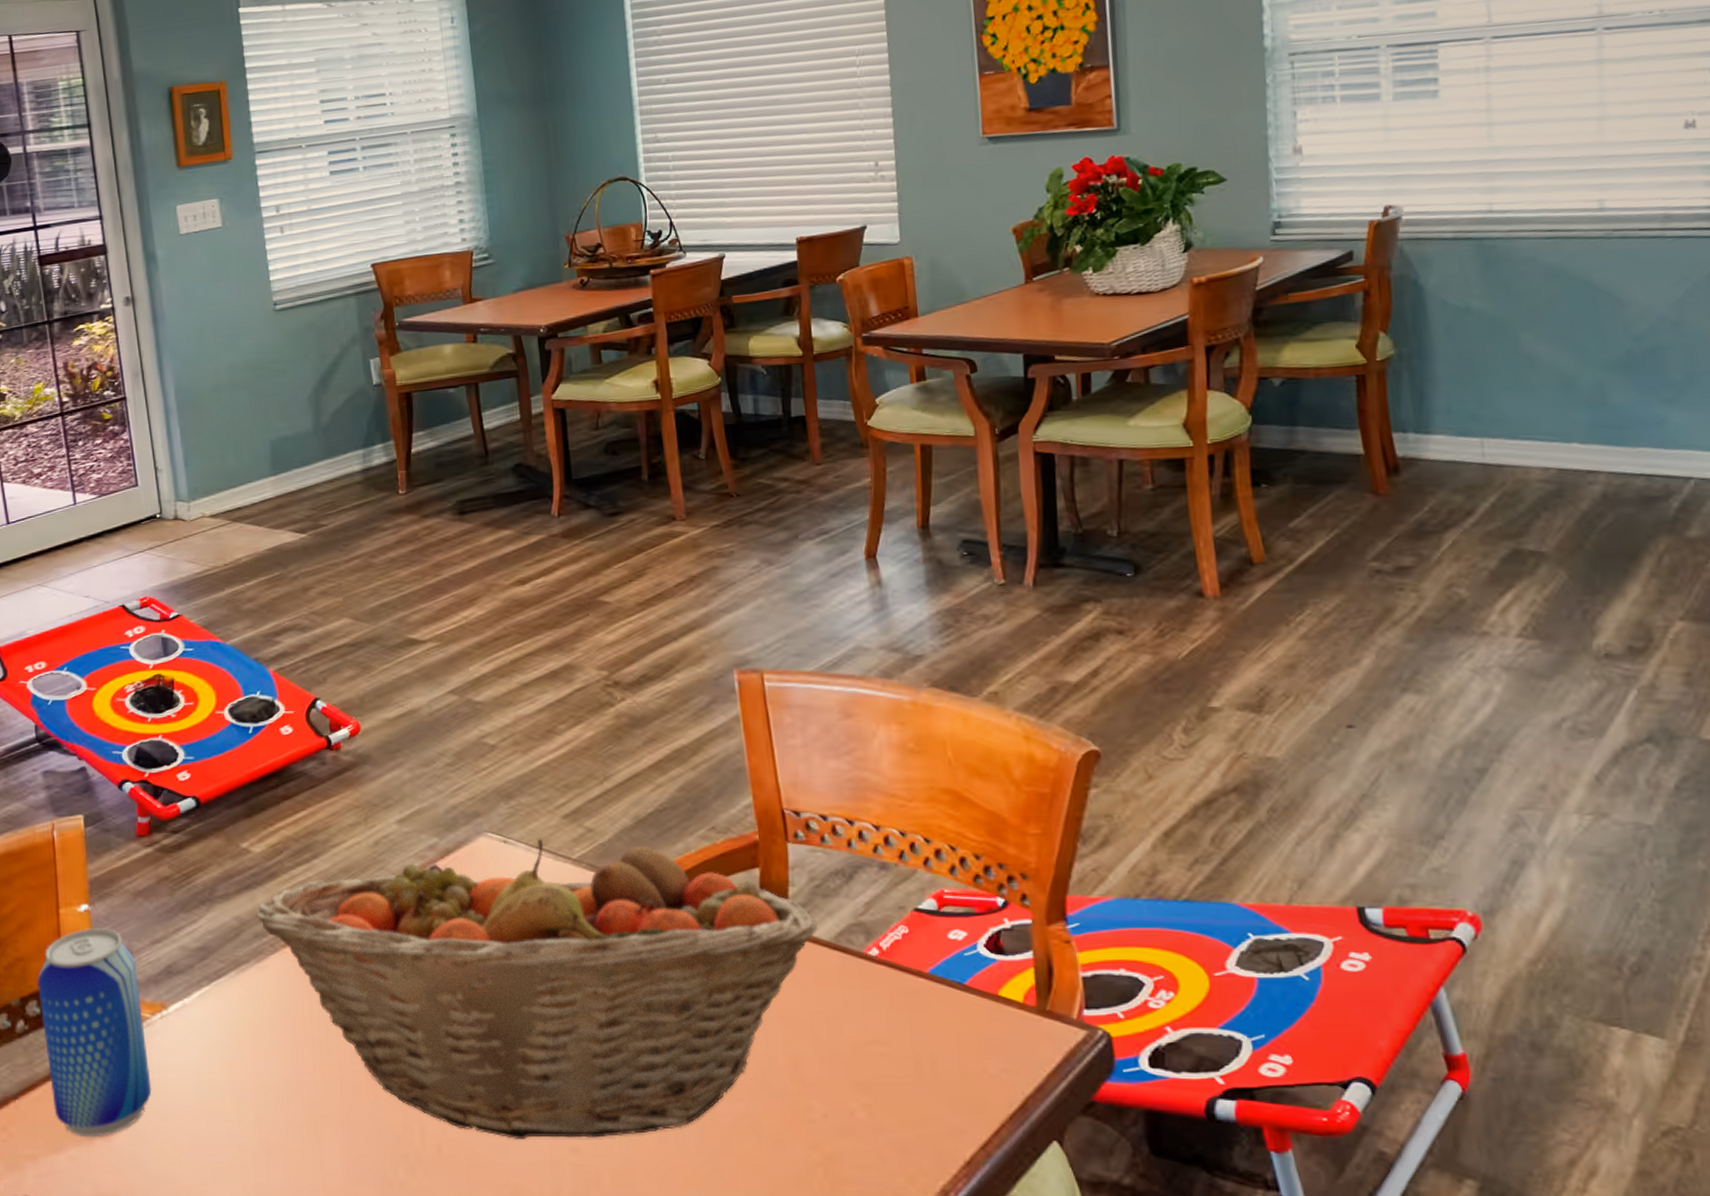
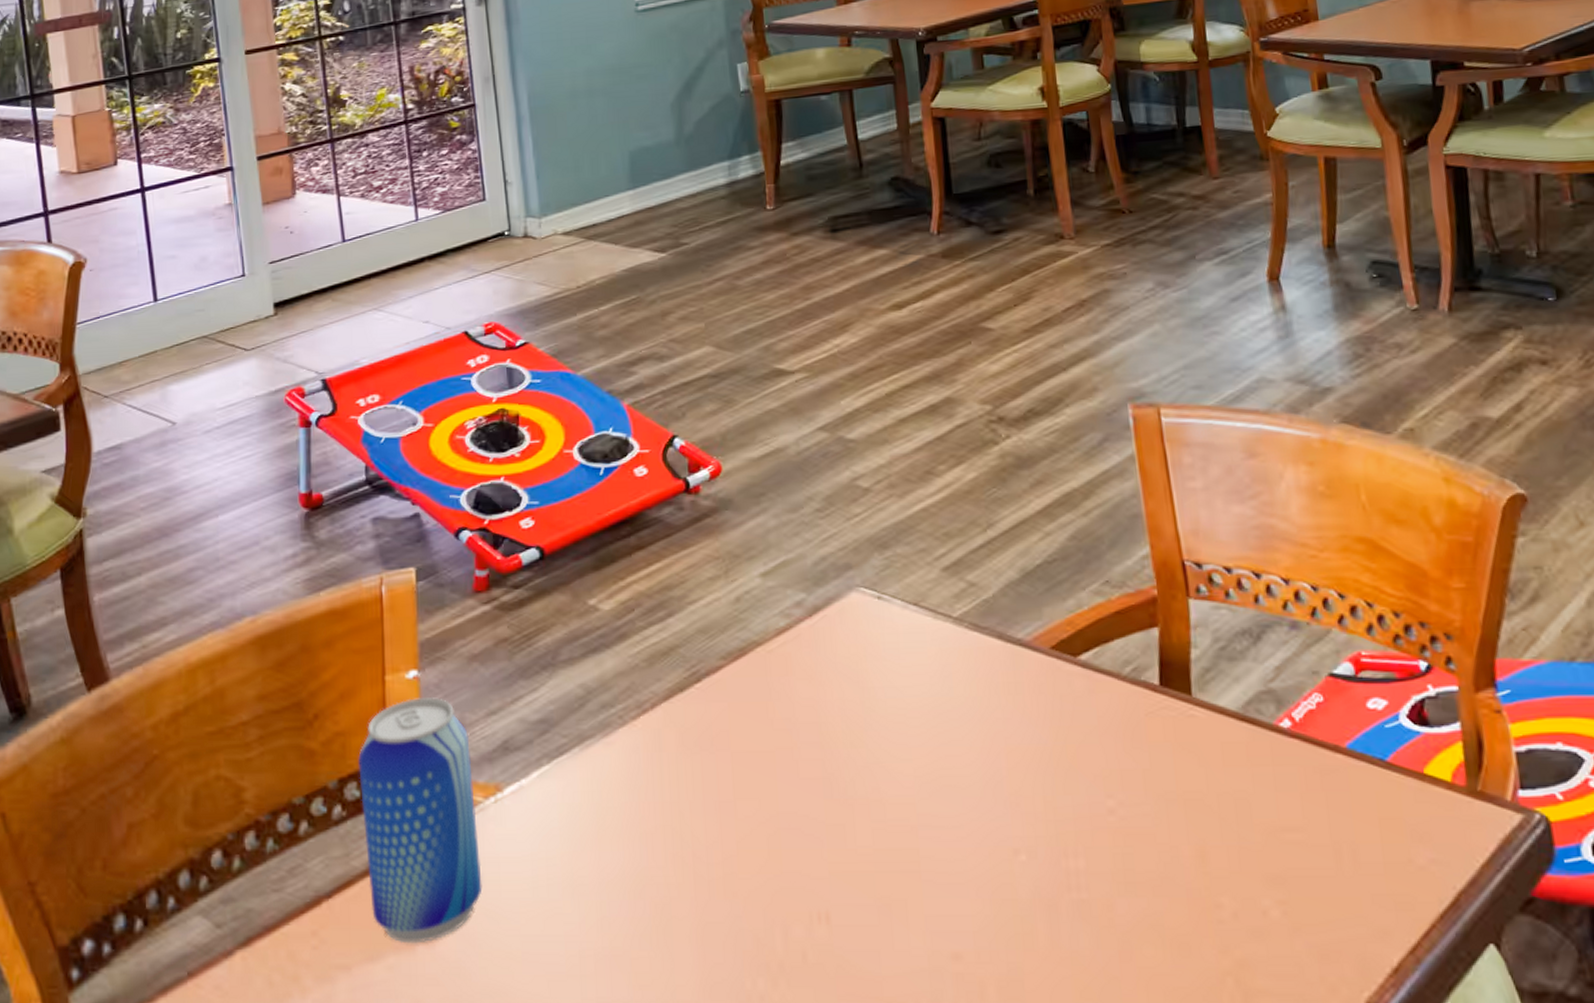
fruit basket: present [256,838,818,1139] -> none [603,593,1224,944]

